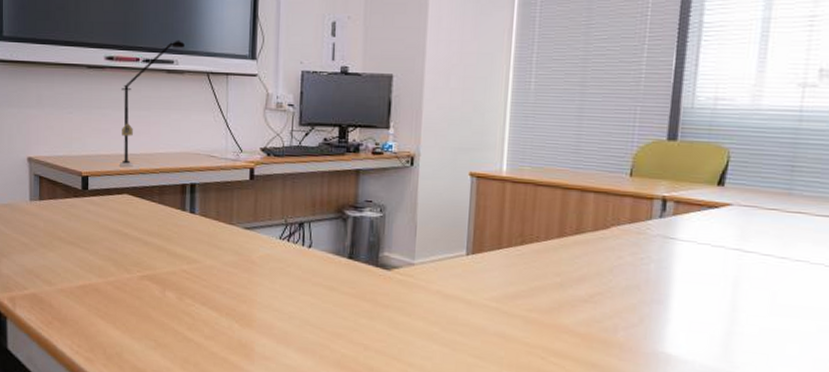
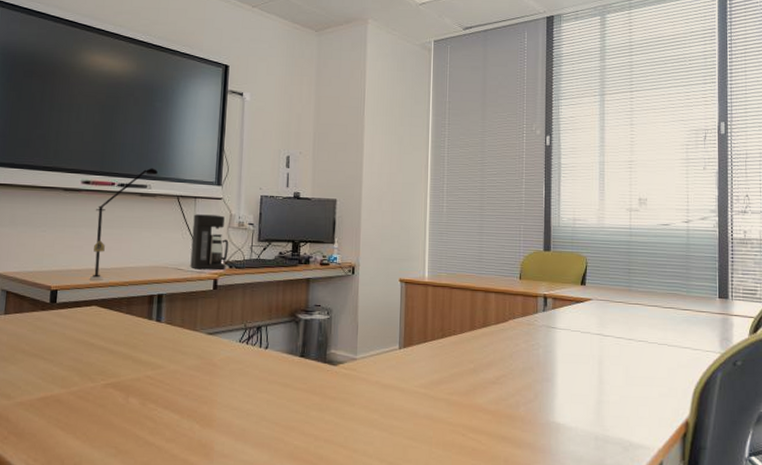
coffee maker: none [224,93,266,158] -> present [190,214,229,270]

